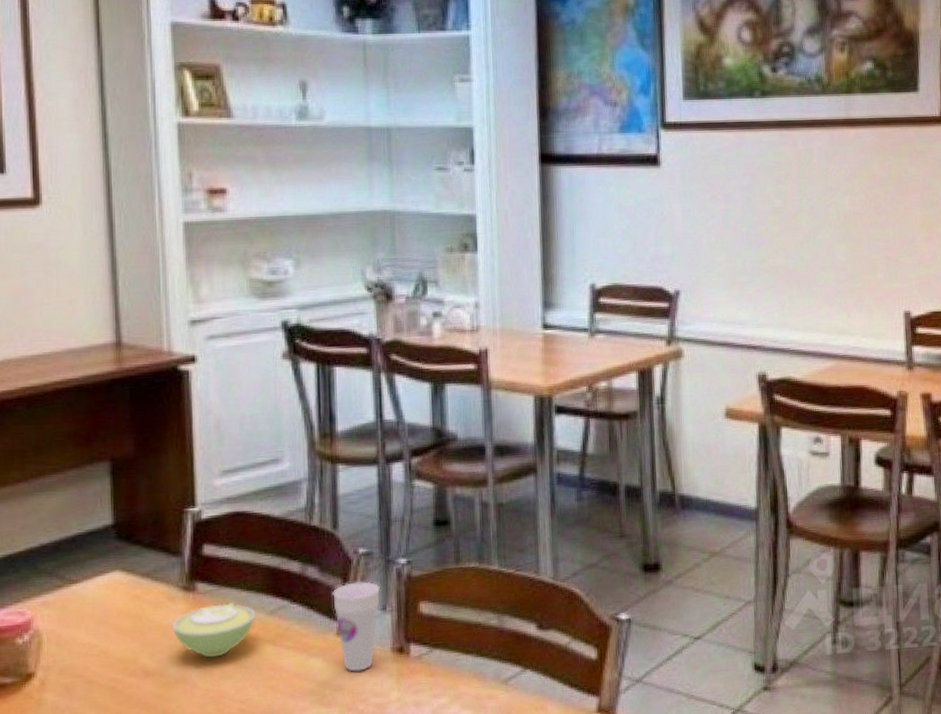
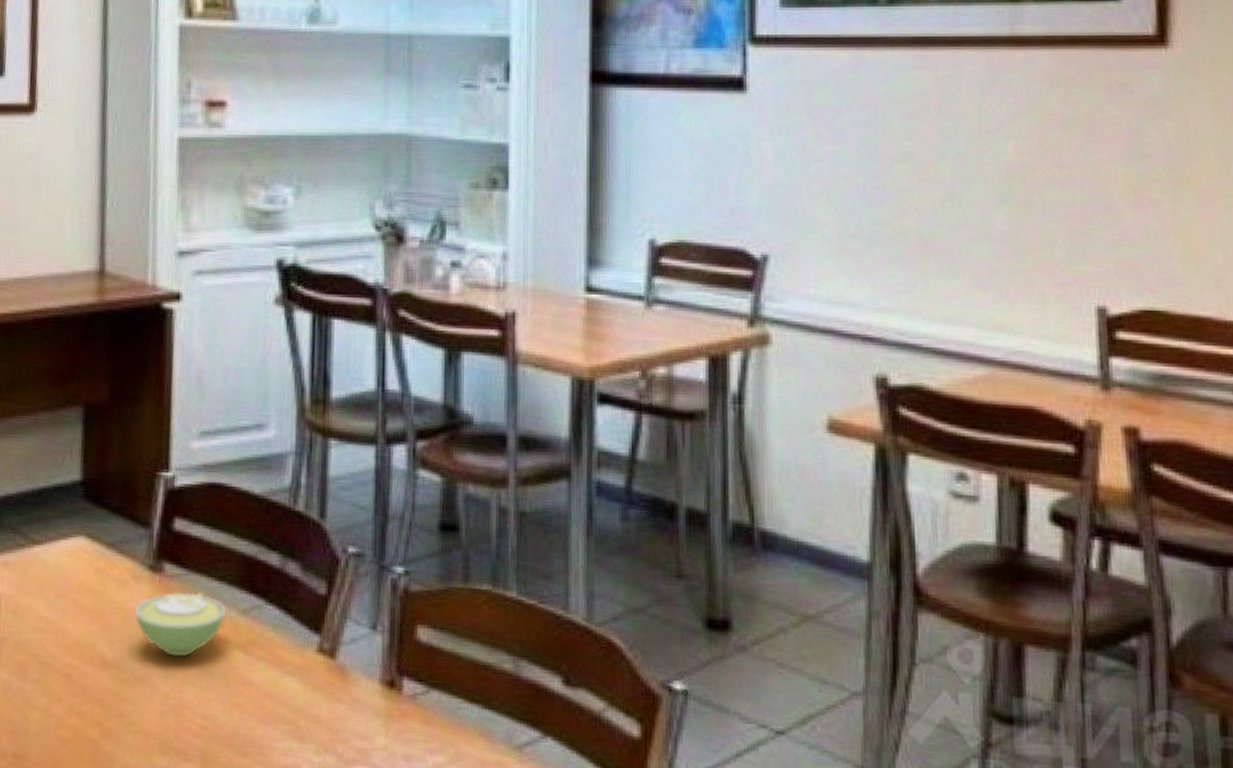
cup: present [331,581,381,672] -> none [314,588,372,704]

